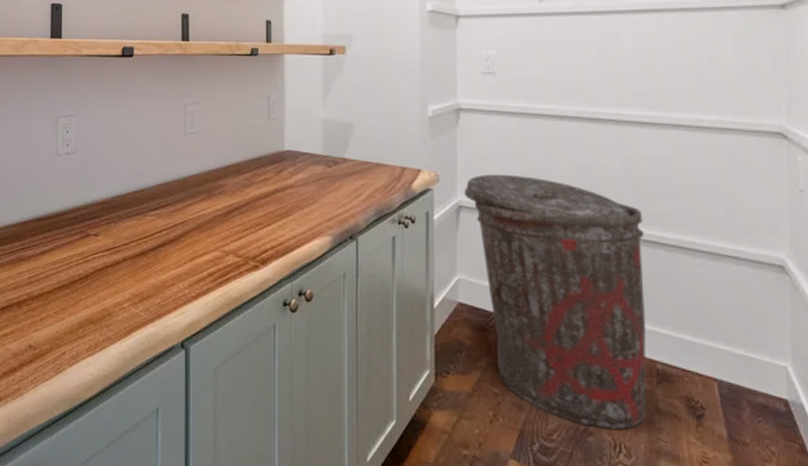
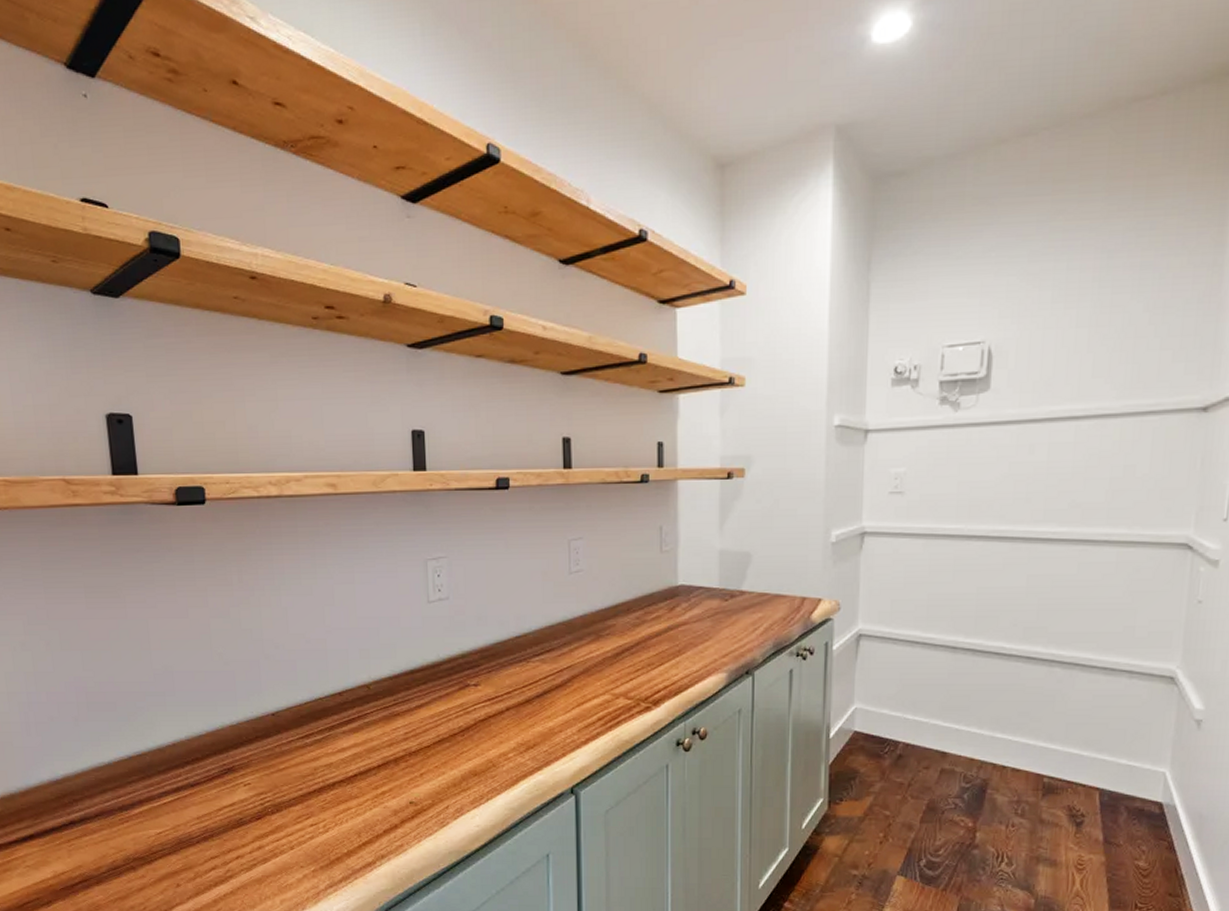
trash can: present [463,174,647,430] -> none [864,599,1043,842]

